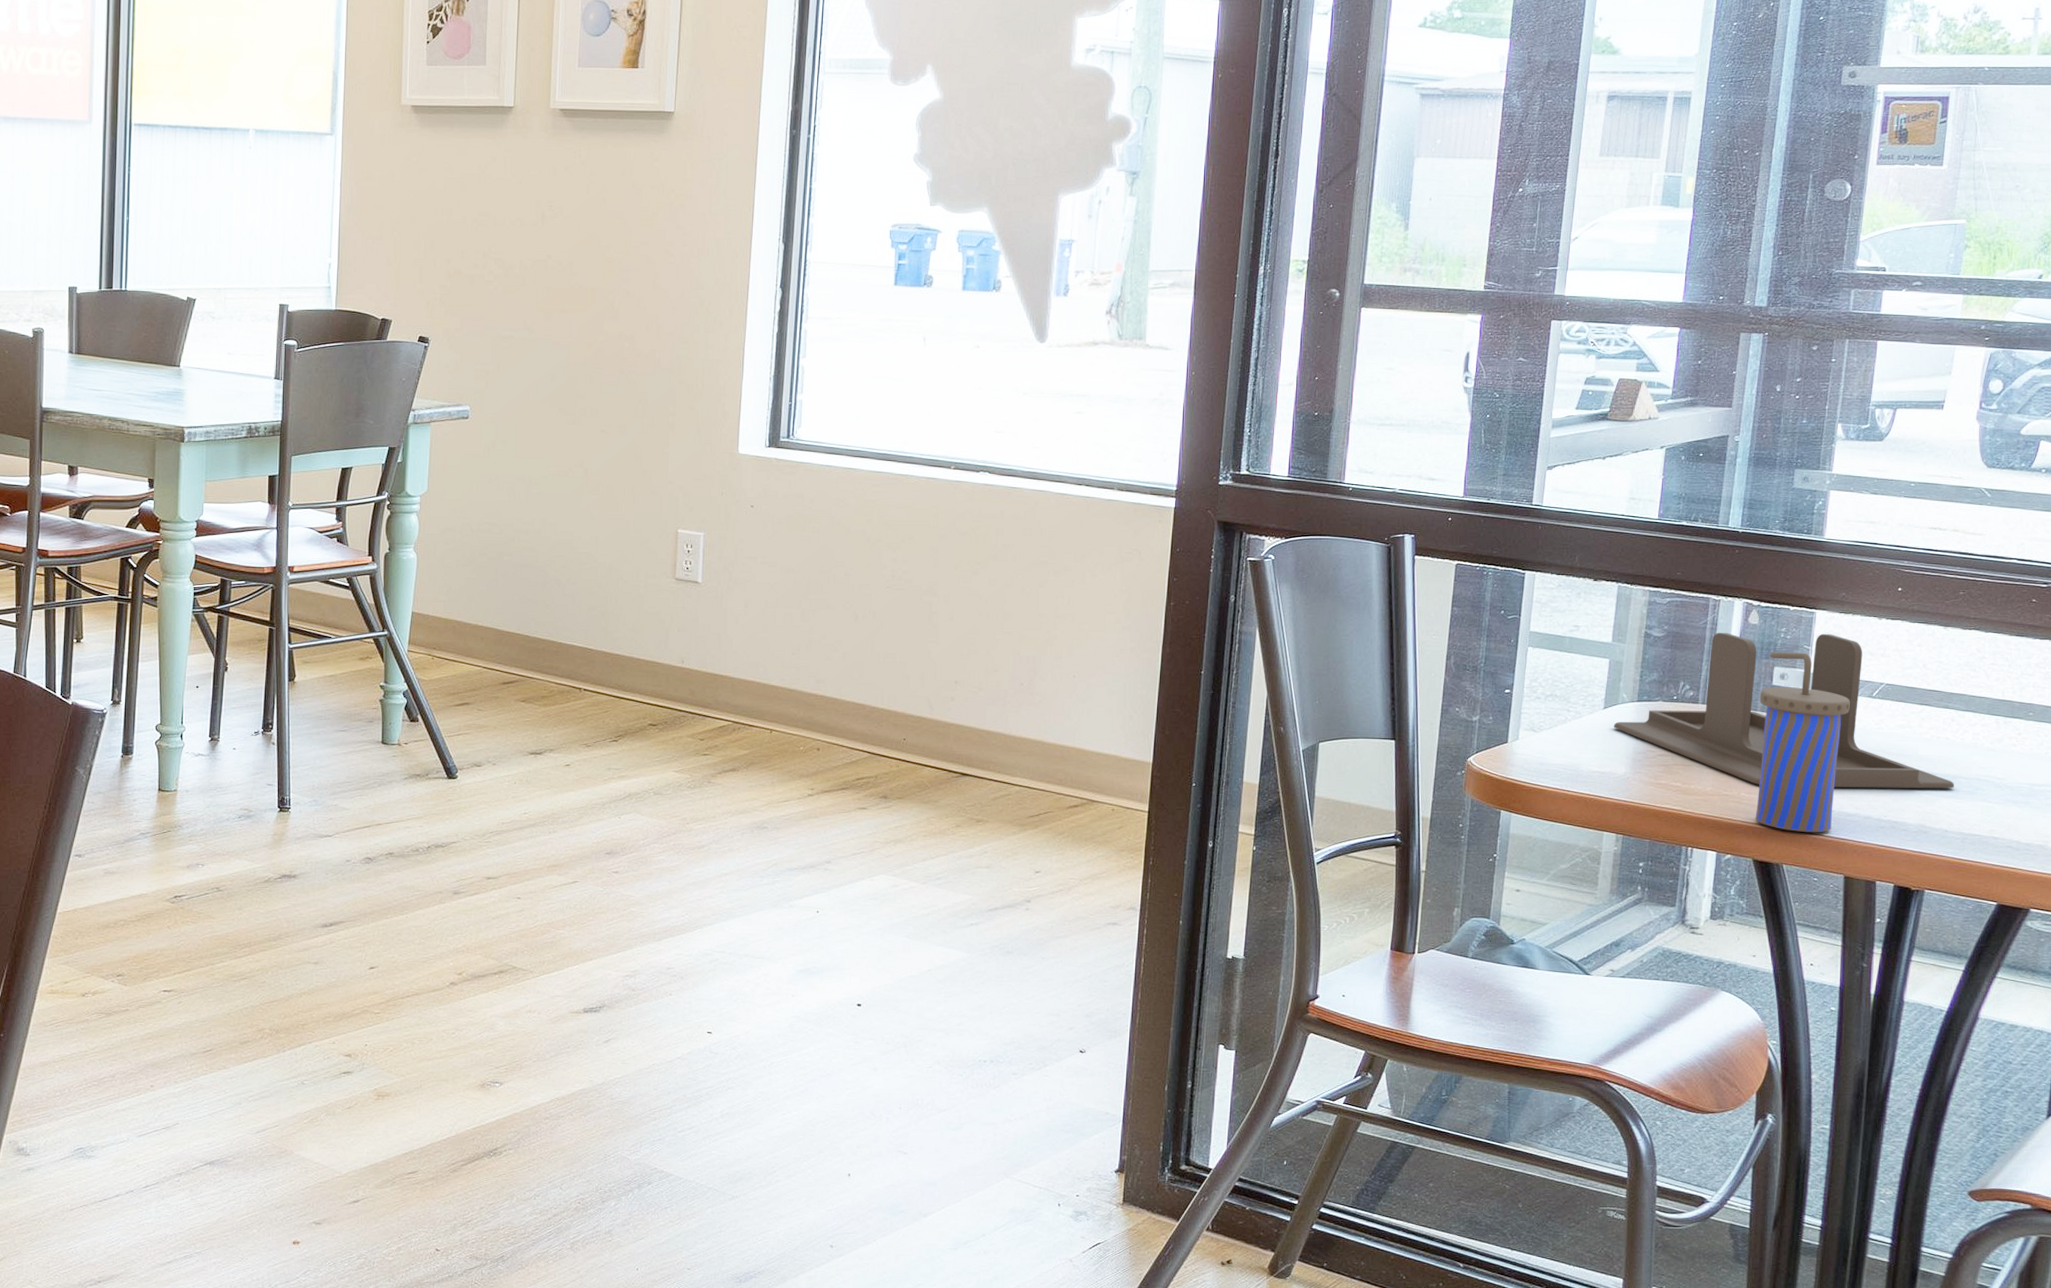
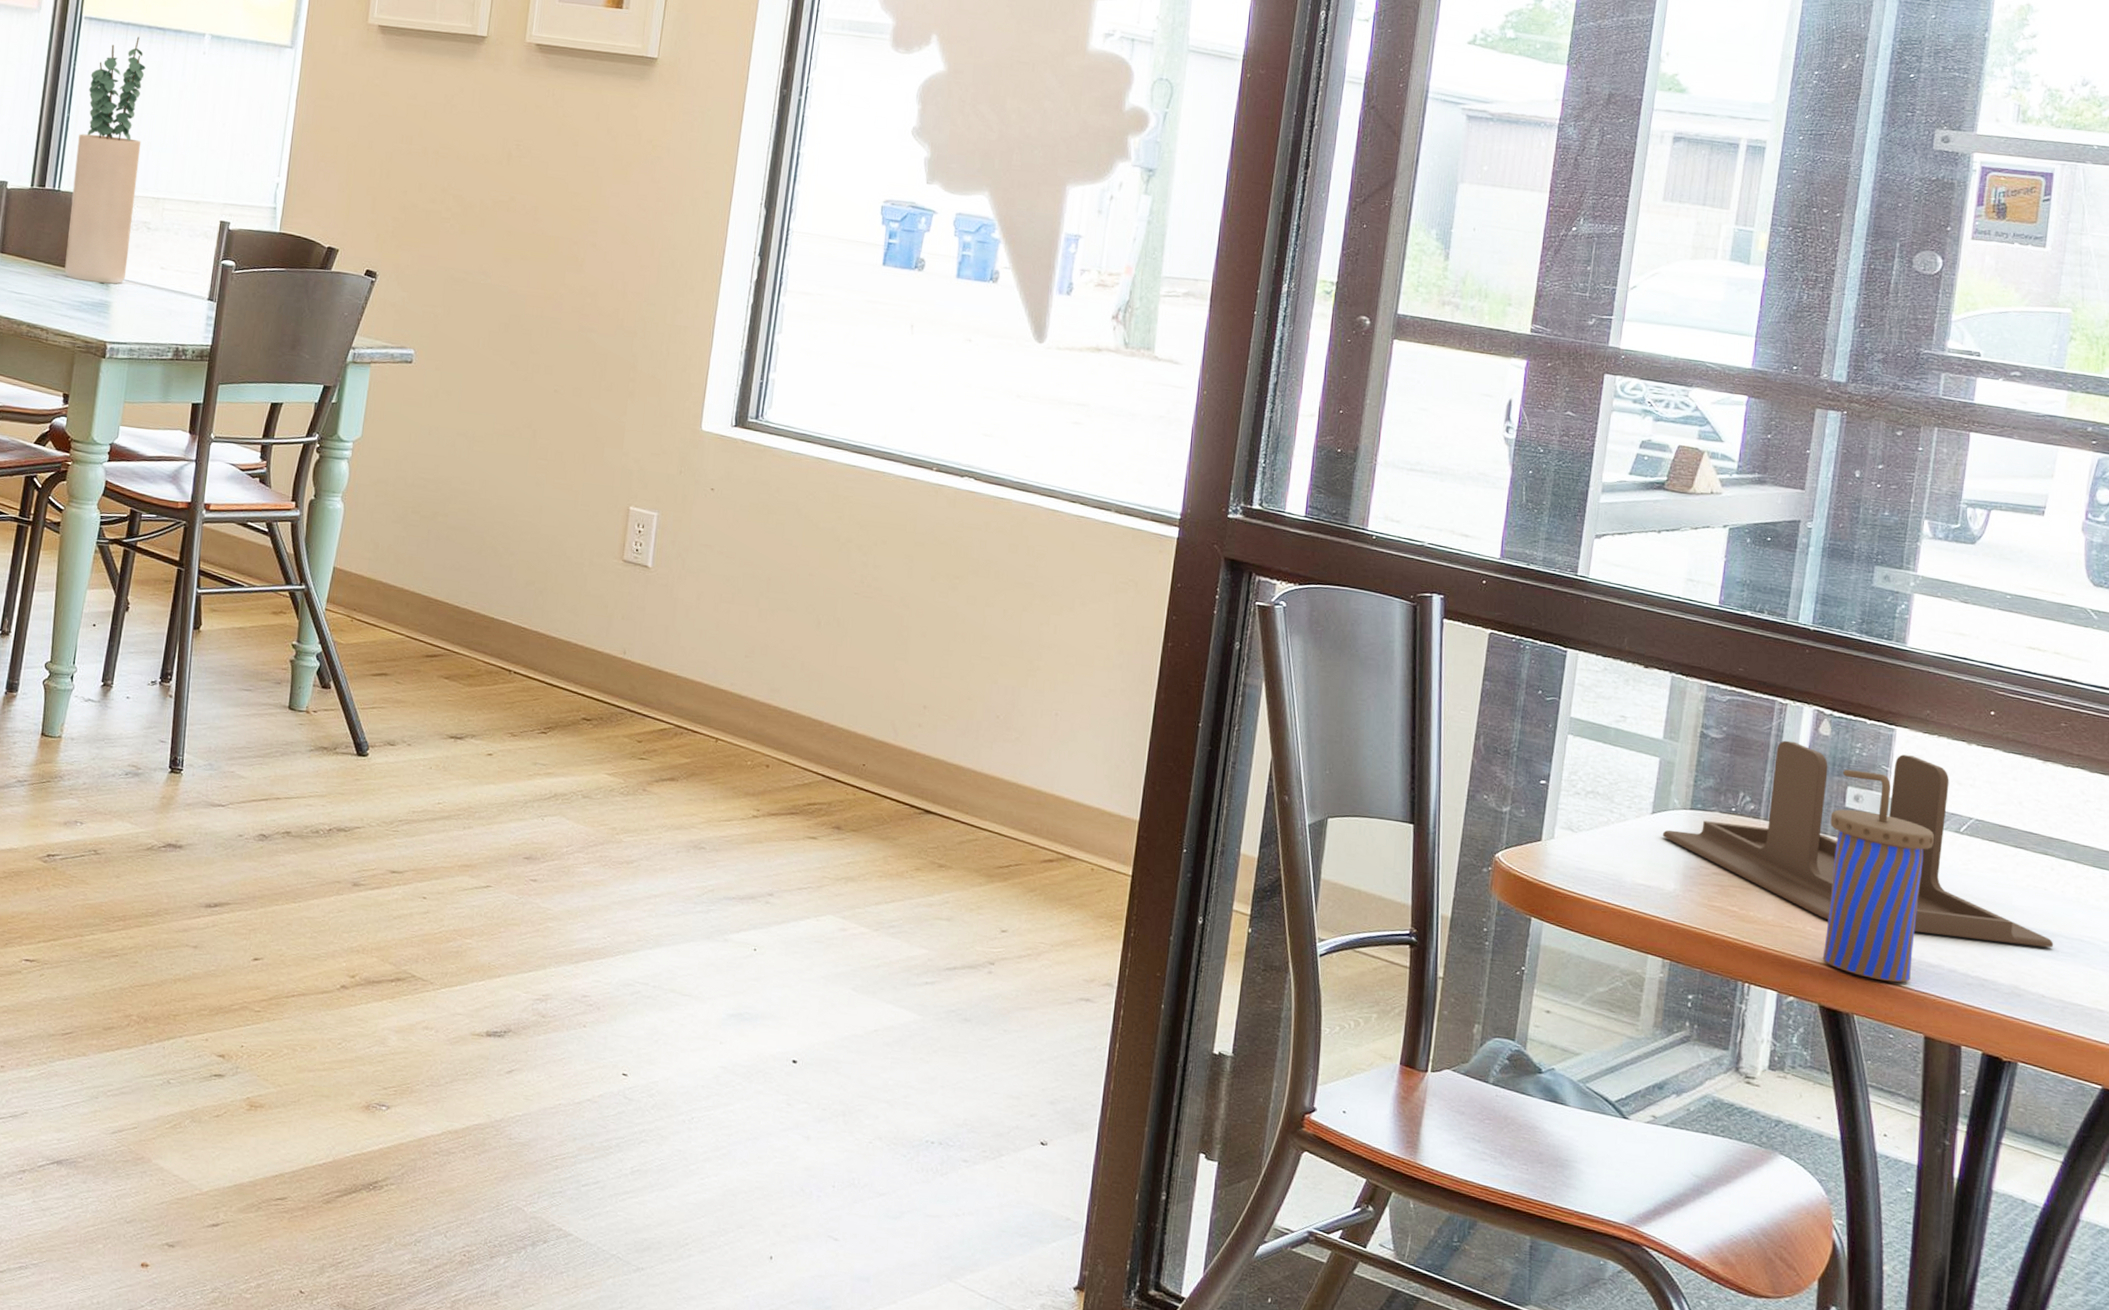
vase: none [138,138,199,374] -> present [64,36,146,284]

